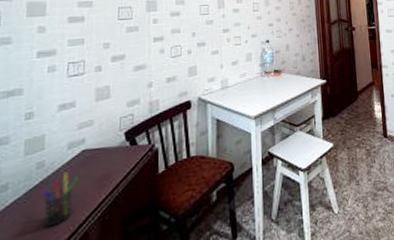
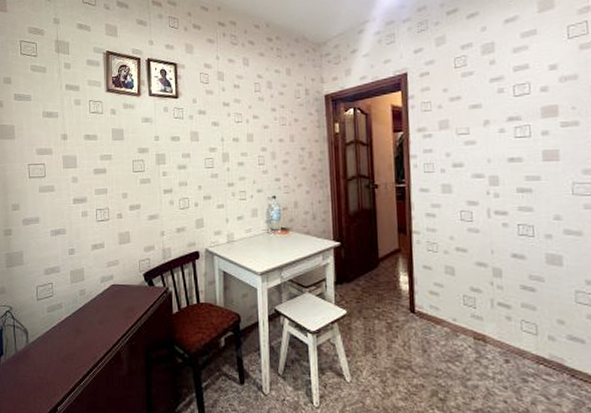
pen holder: present [40,172,78,229] -> none [84,301,110,343]

